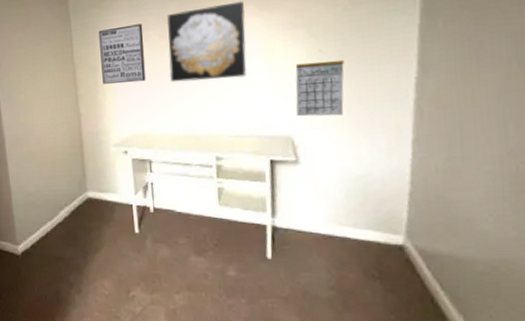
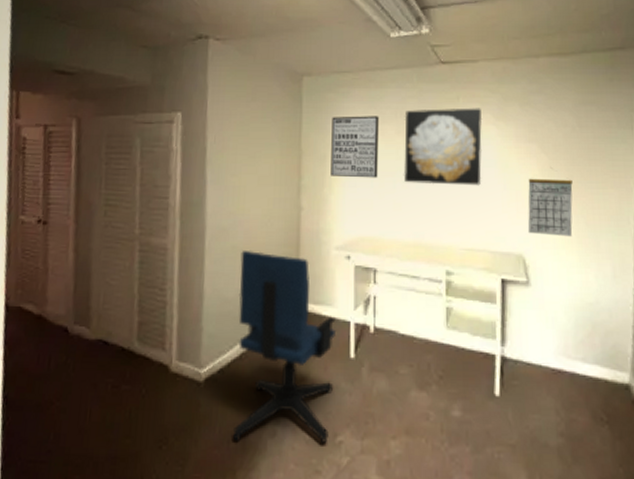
office chair: none [35,153,123,298] -> present [233,250,336,445]

